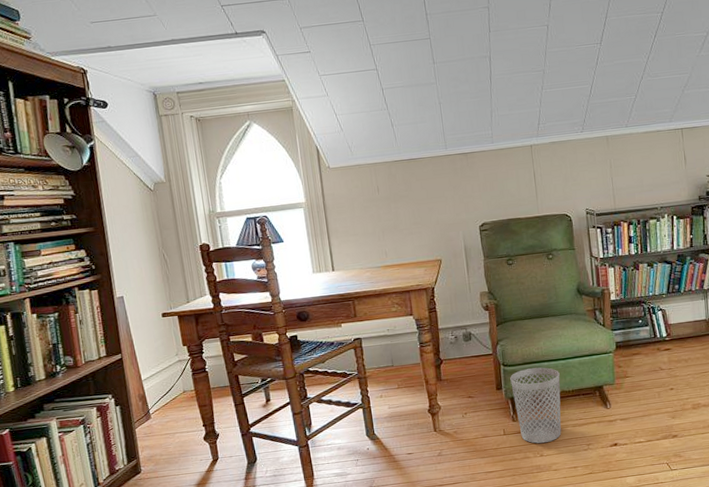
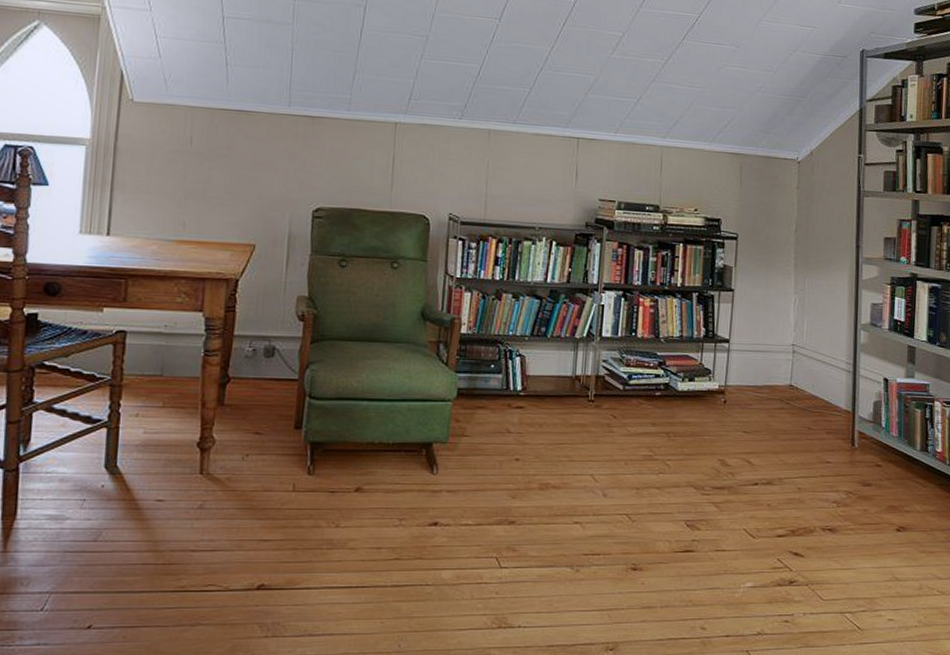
wastebasket: present [510,367,562,444] -> none [314,406,380,509]

